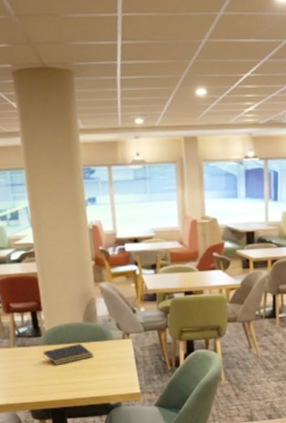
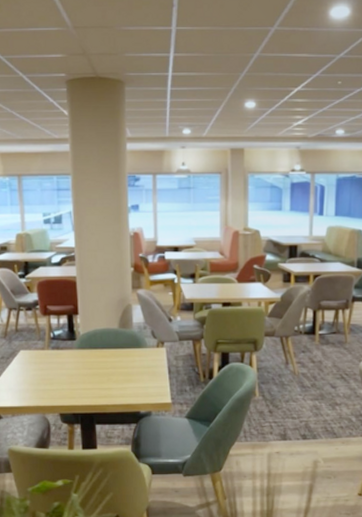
notepad: present [43,344,94,365] -> none [76,350,127,370]

